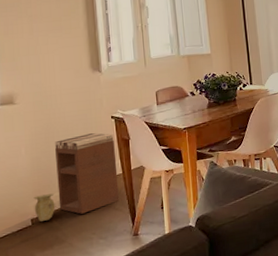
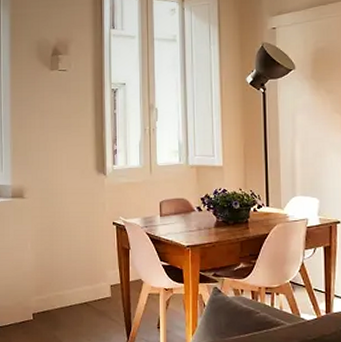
vase: present [33,193,55,222] -> none [36,291,55,318]
nightstand: present [55,133,120,214] -> none [58,237,116,318]

